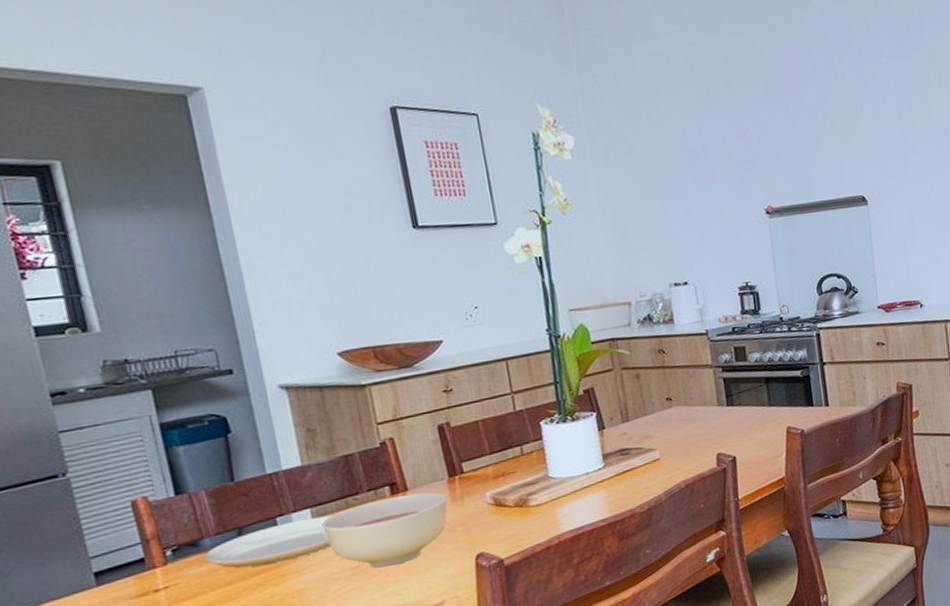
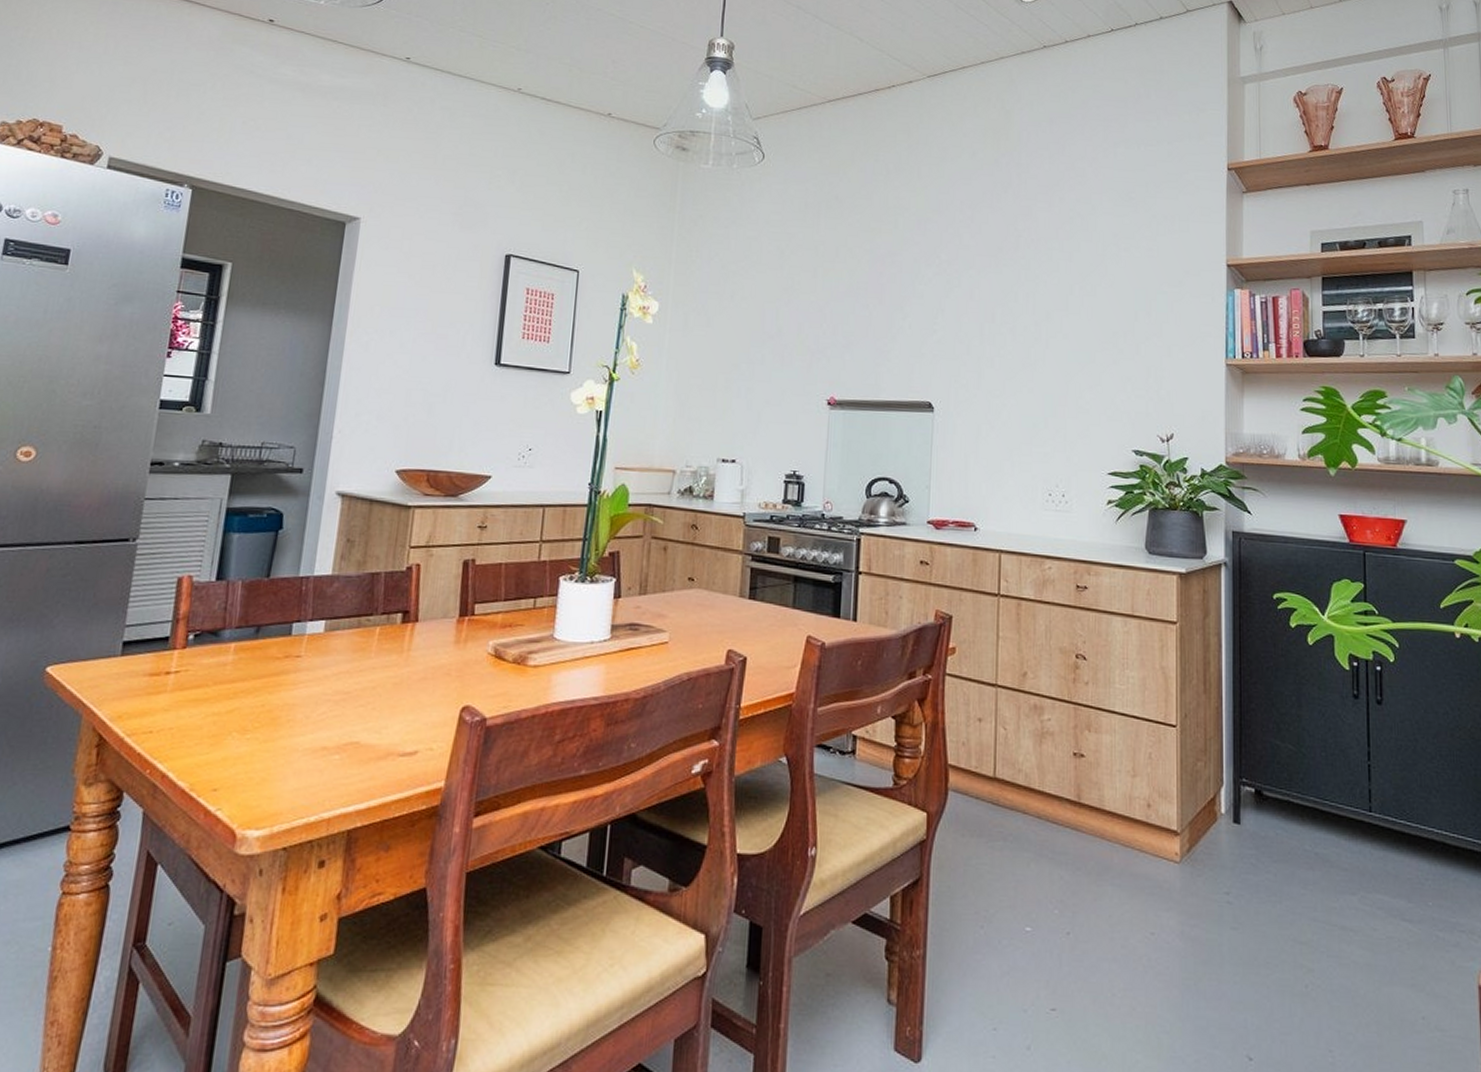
plate: present [204,514,332,568] -> none [219,629,343,670]
bowl: present [321,492,448,568] -> none [329,625,451,699]

